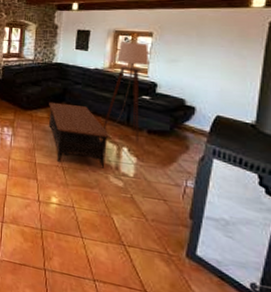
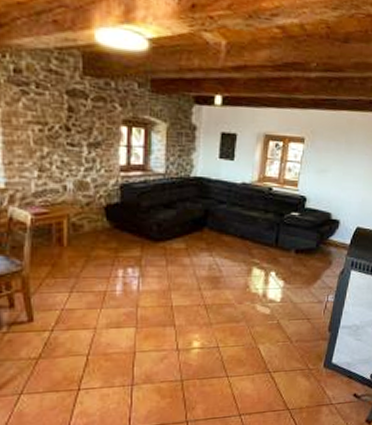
coffee table: present [49,102,112,169] -> none [187,228,260,300]
floor lamp: present [102,42,149,142] -> none [250,149,300,264]

